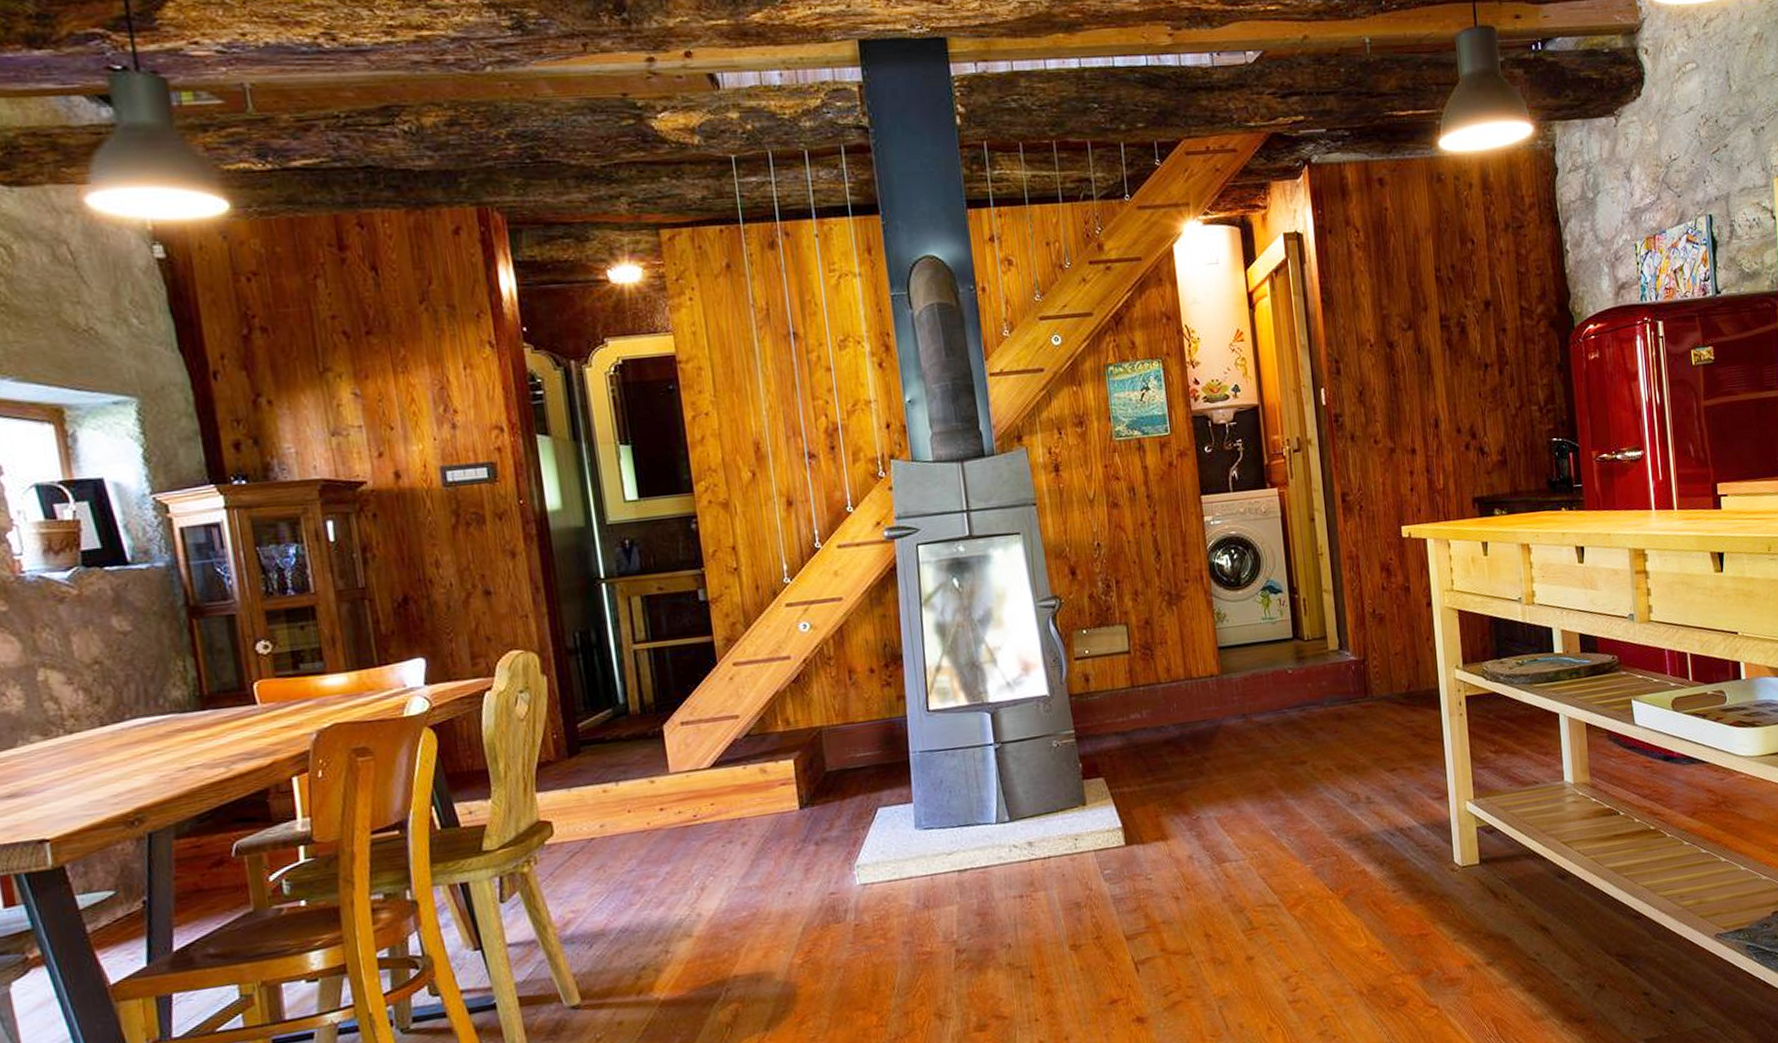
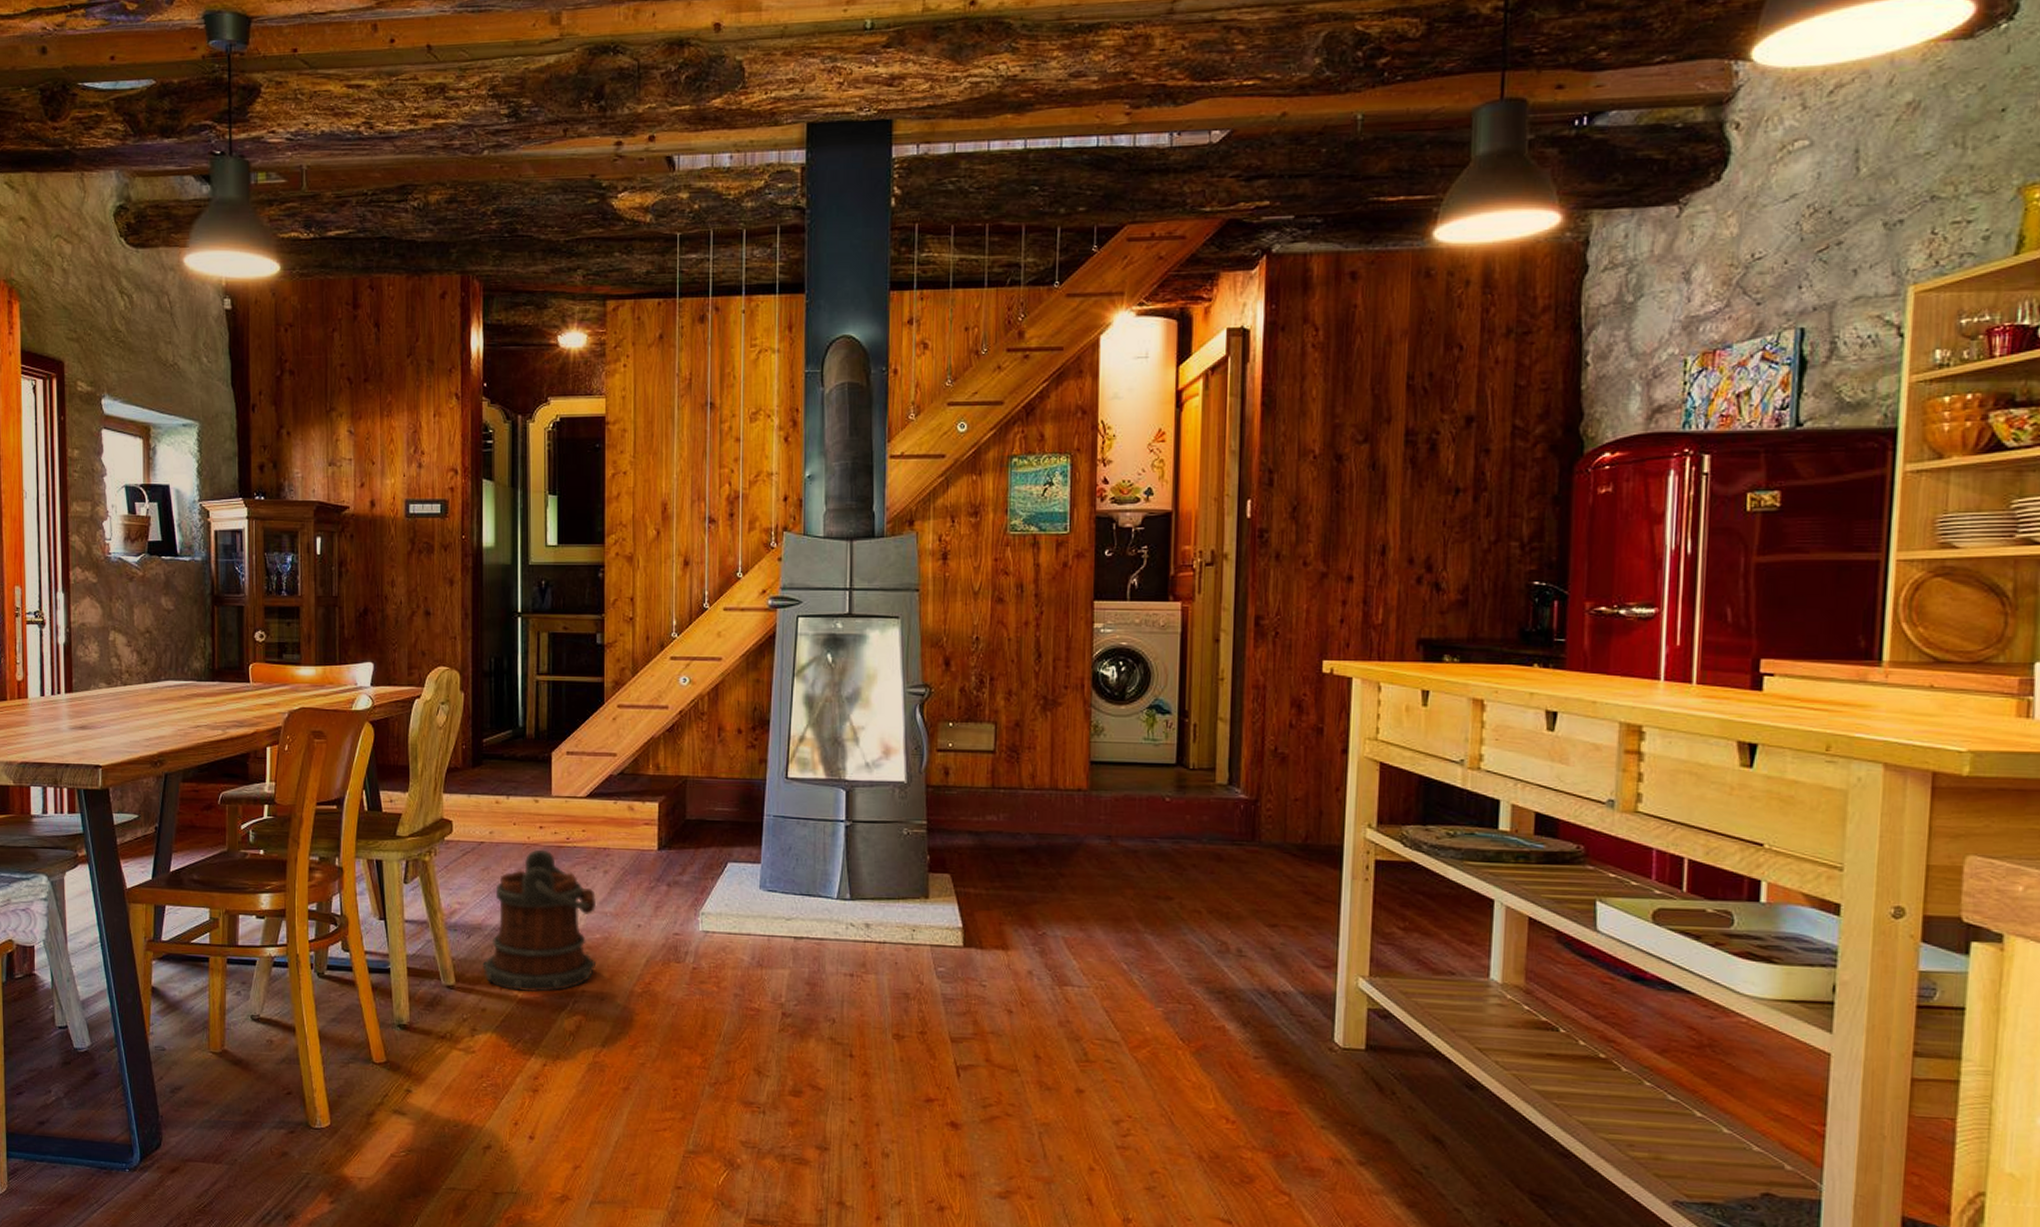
bucket: none [611,833,746,994] -> present [482,849,596,993]

